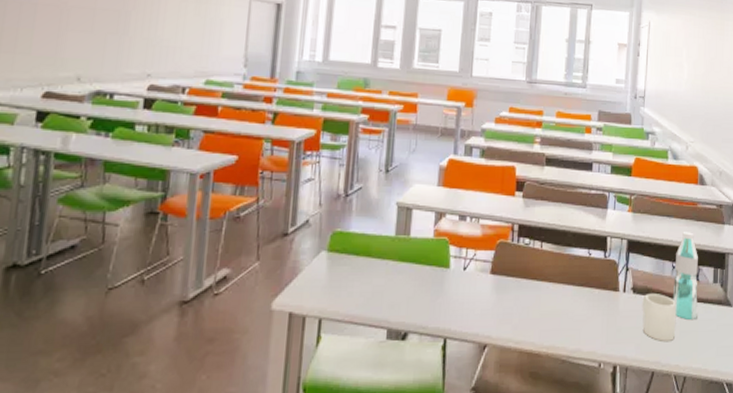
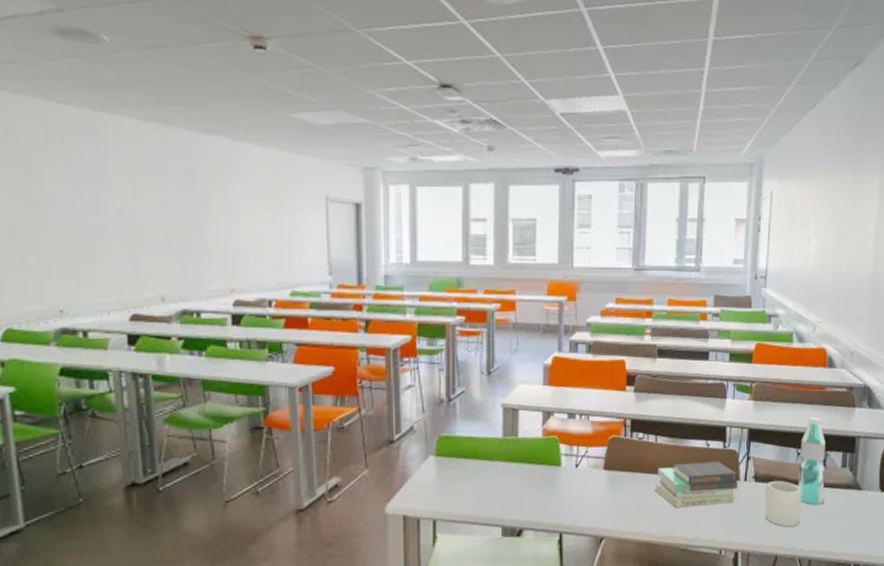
books: none [538,271,617,317] -> present [655,461,738,509]

